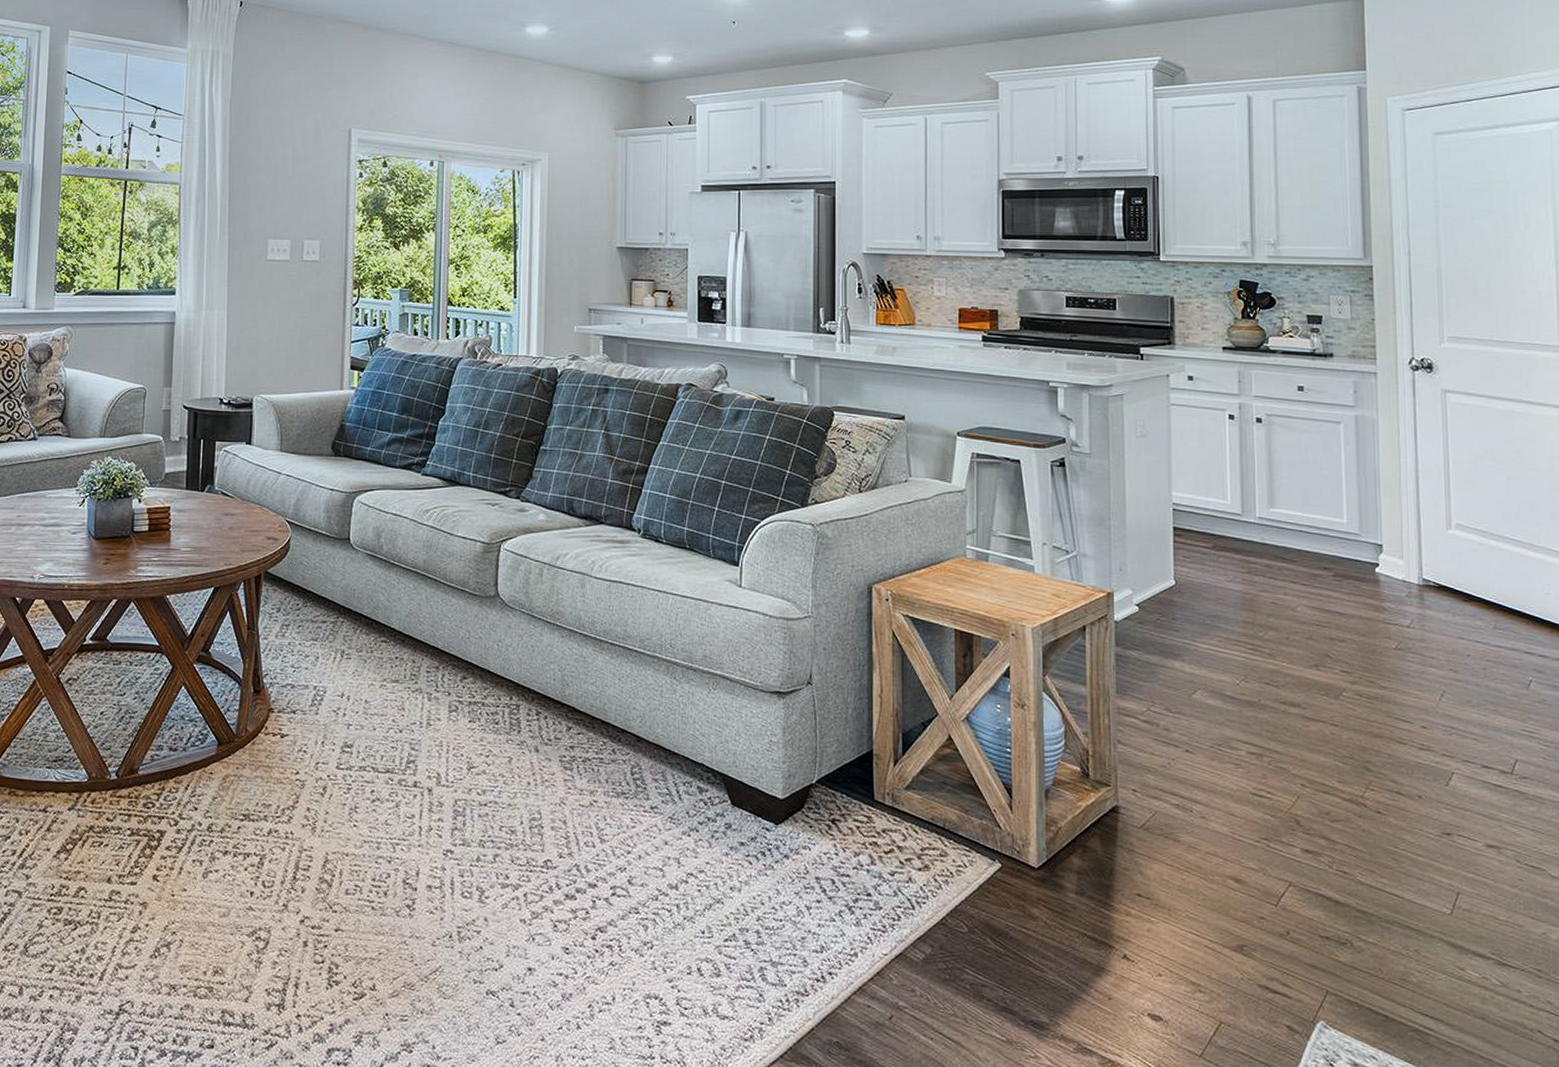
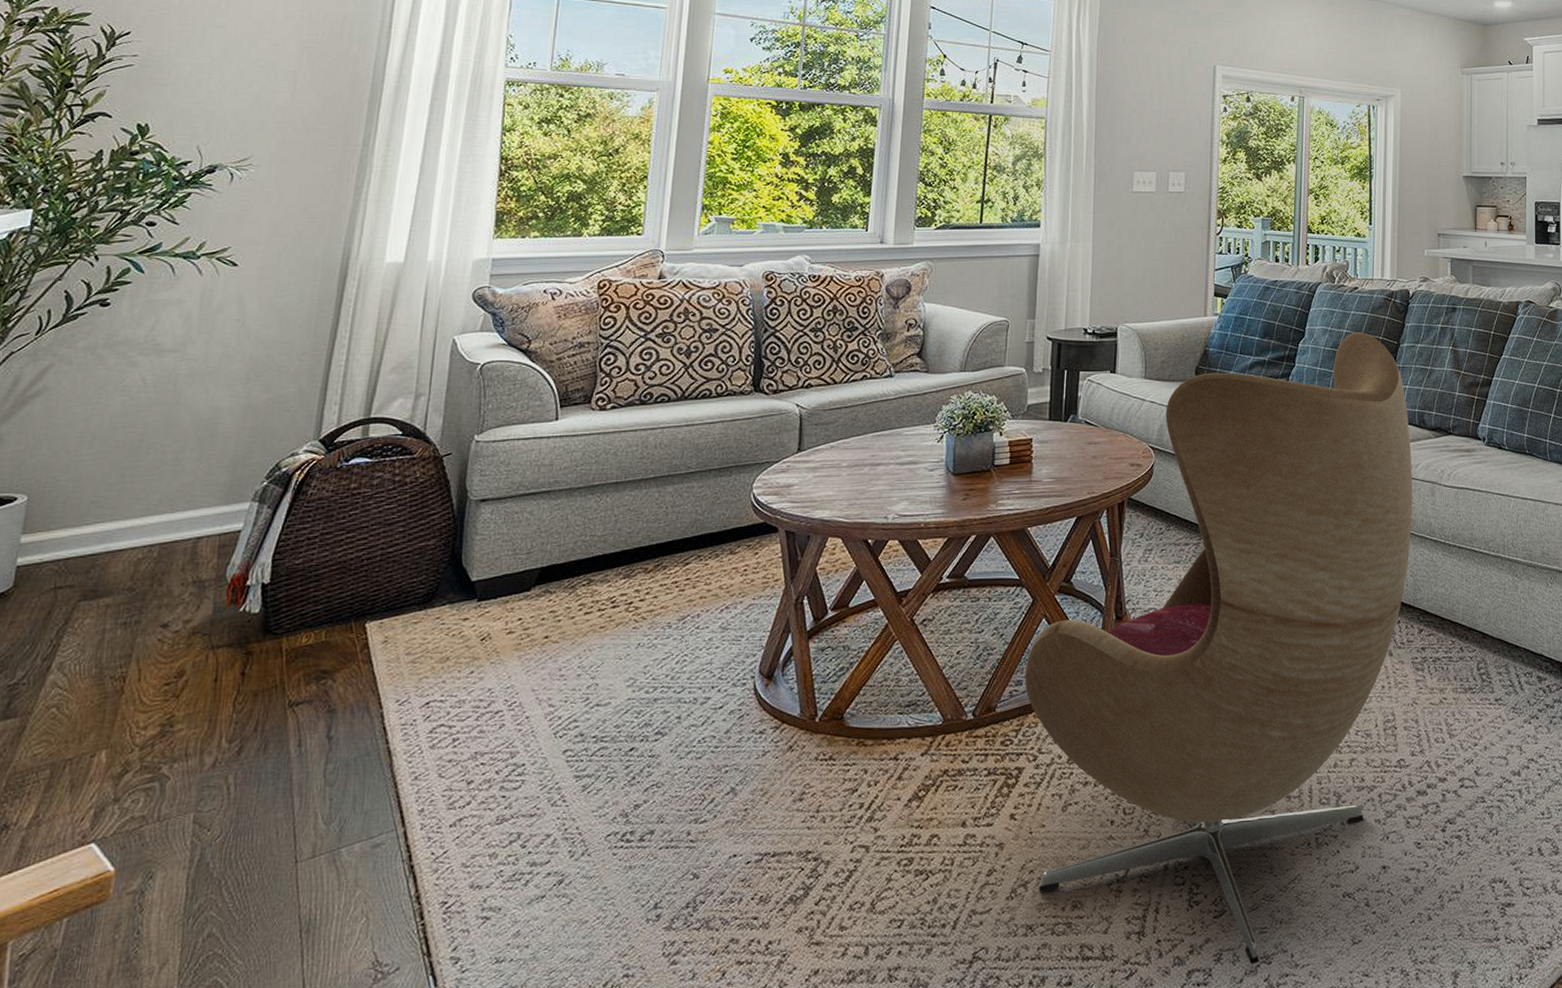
armchair: none [165,411,561,1050] -> present [1024,332,1413,964]

